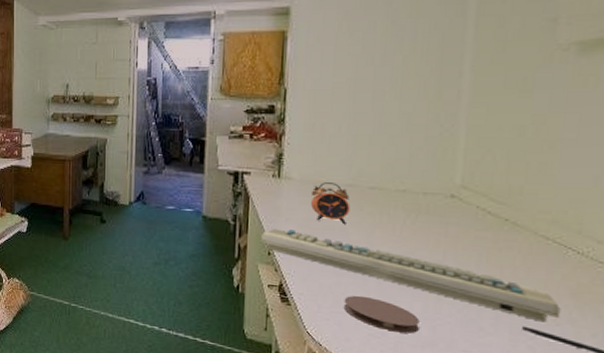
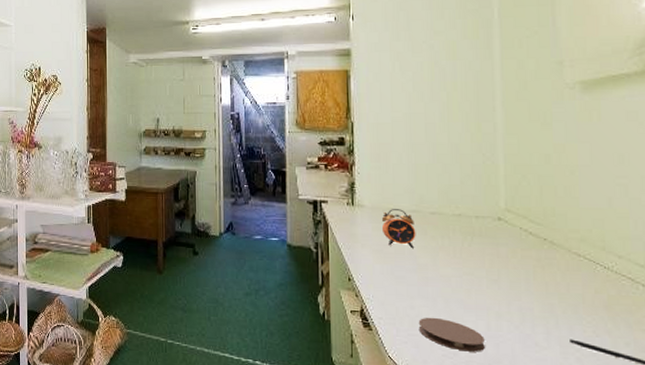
keyboard: present [261,229,560,322] -> none [341,255,597,334]

